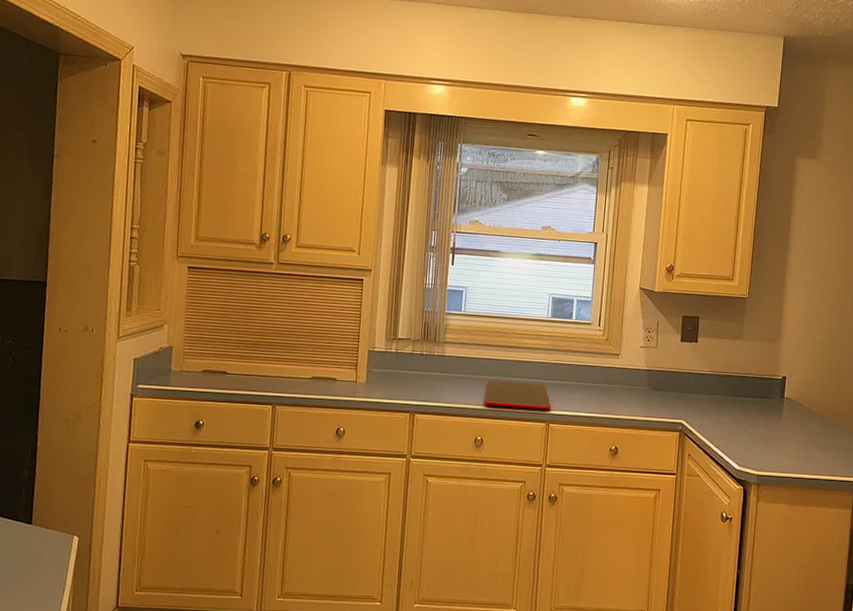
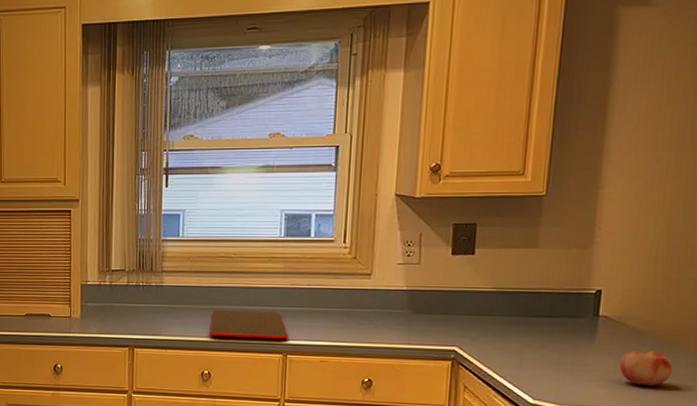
fruit: none [798,426,833,456] -> present [619,350,673,386]

